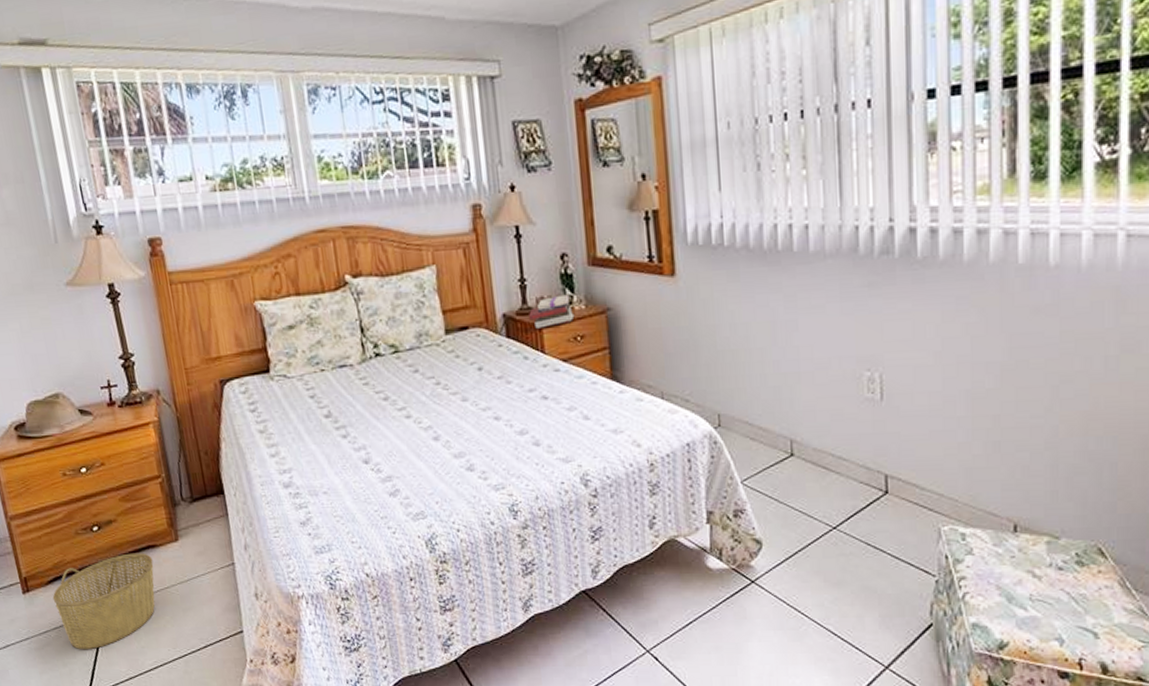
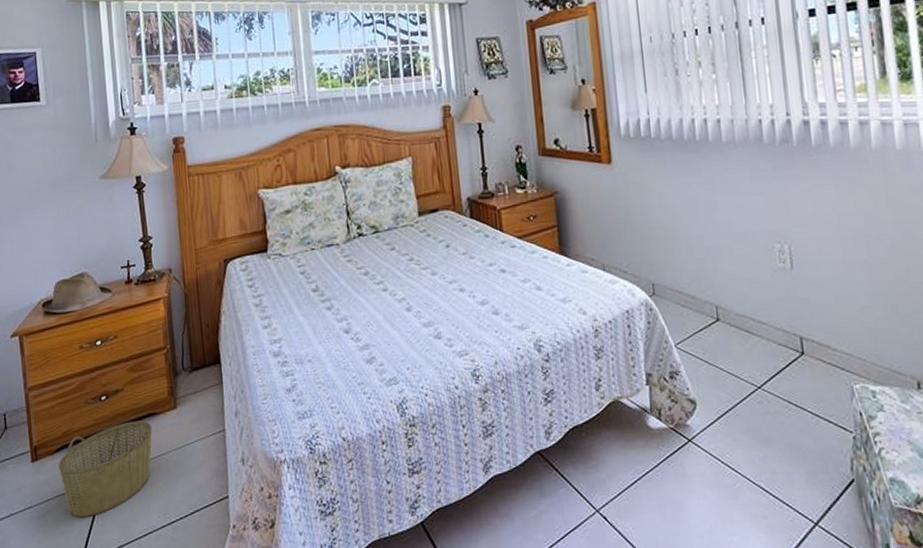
books: present [529,294,575,329] -> none [489,180,528,210]

